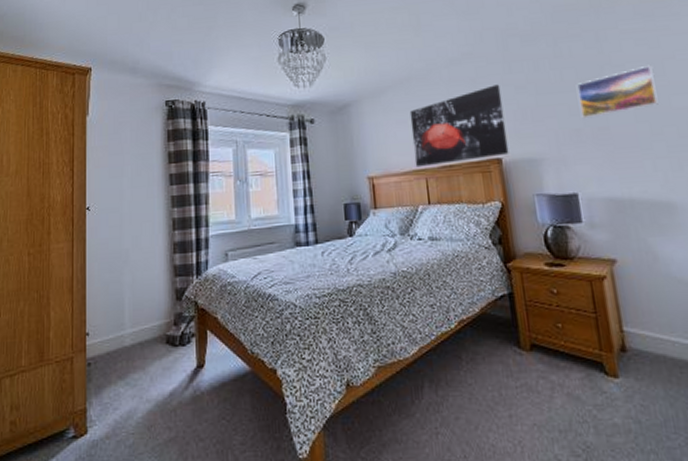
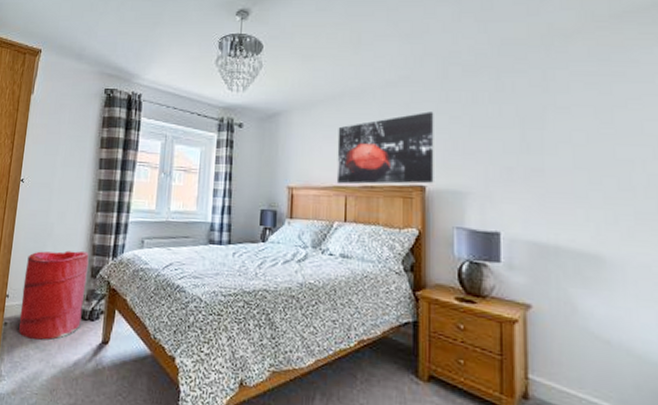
laundry hamper: none [103,274,172,376] -> present [19,250,89,340]
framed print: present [577,64,659,119] -> none [516,110,601,158]

